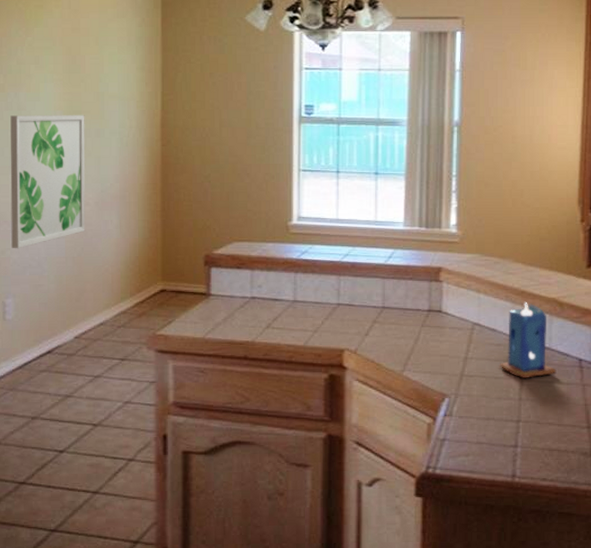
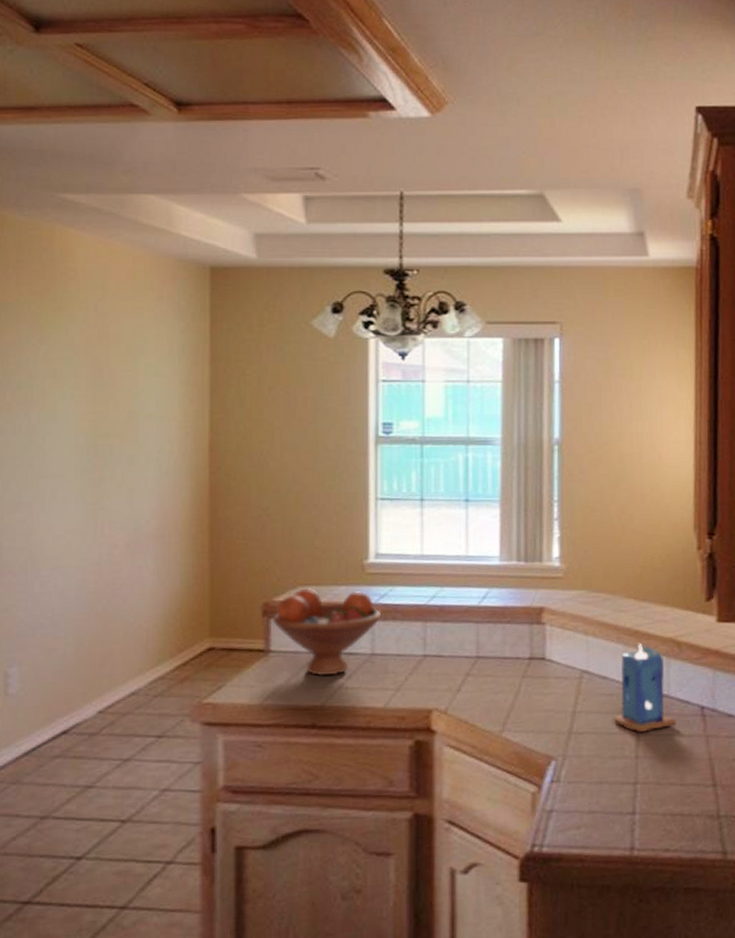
wall art: present [10,115,86,249] -> none [17,438,114,605]
fruit bowl: none [212,244,303,317] -> present [271,588,382,677]

